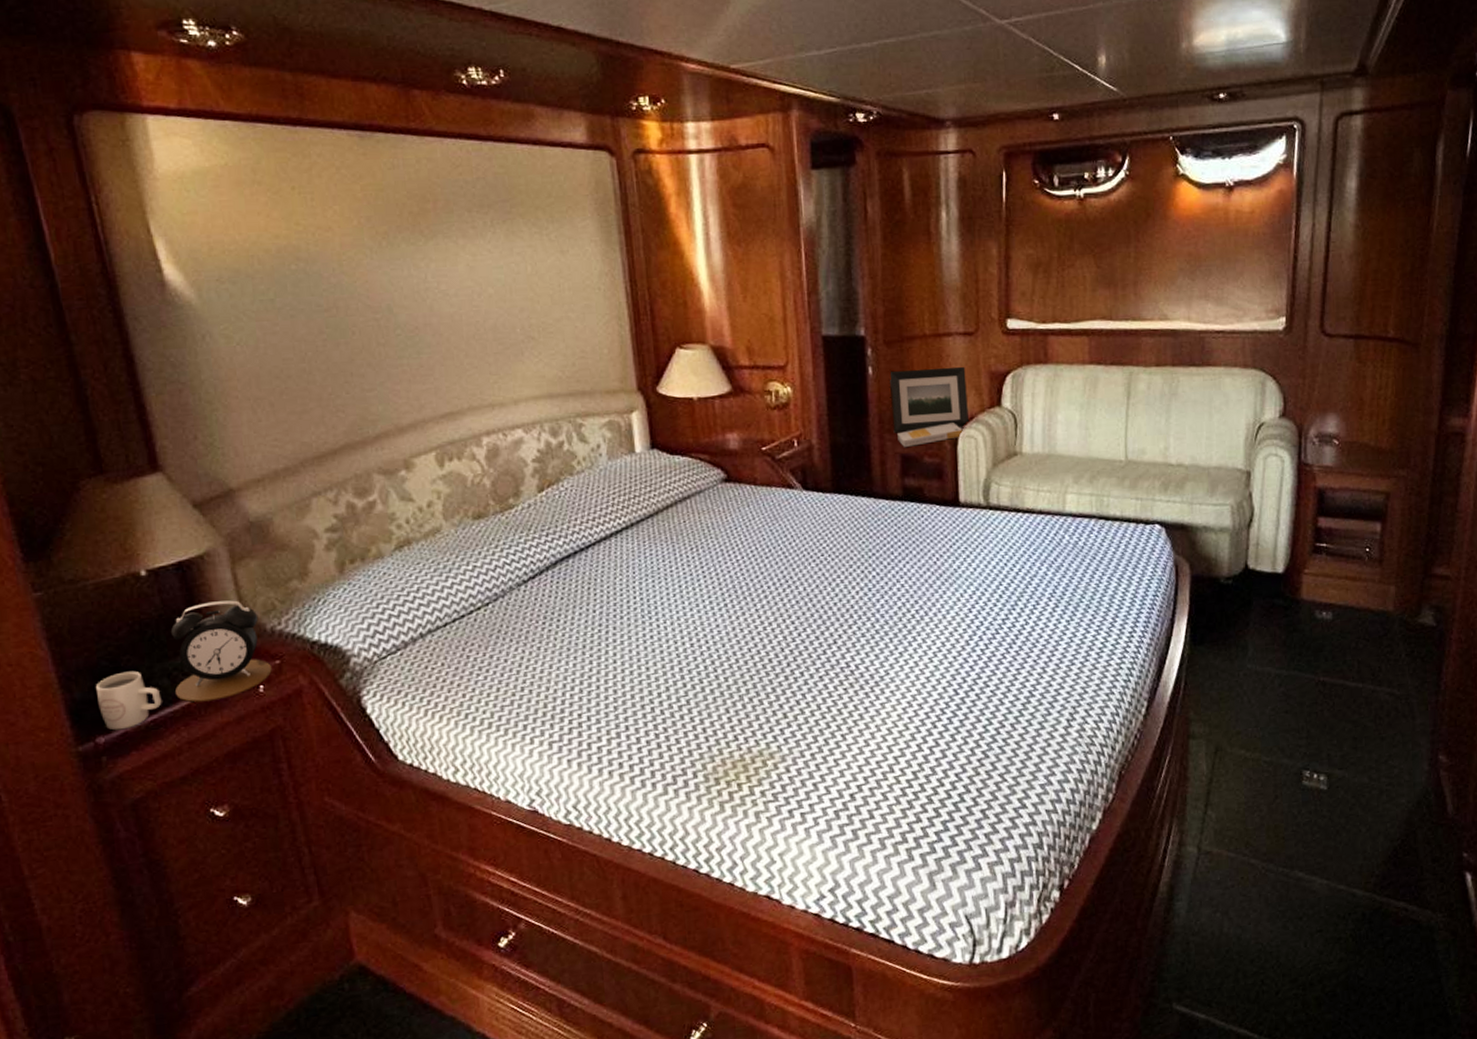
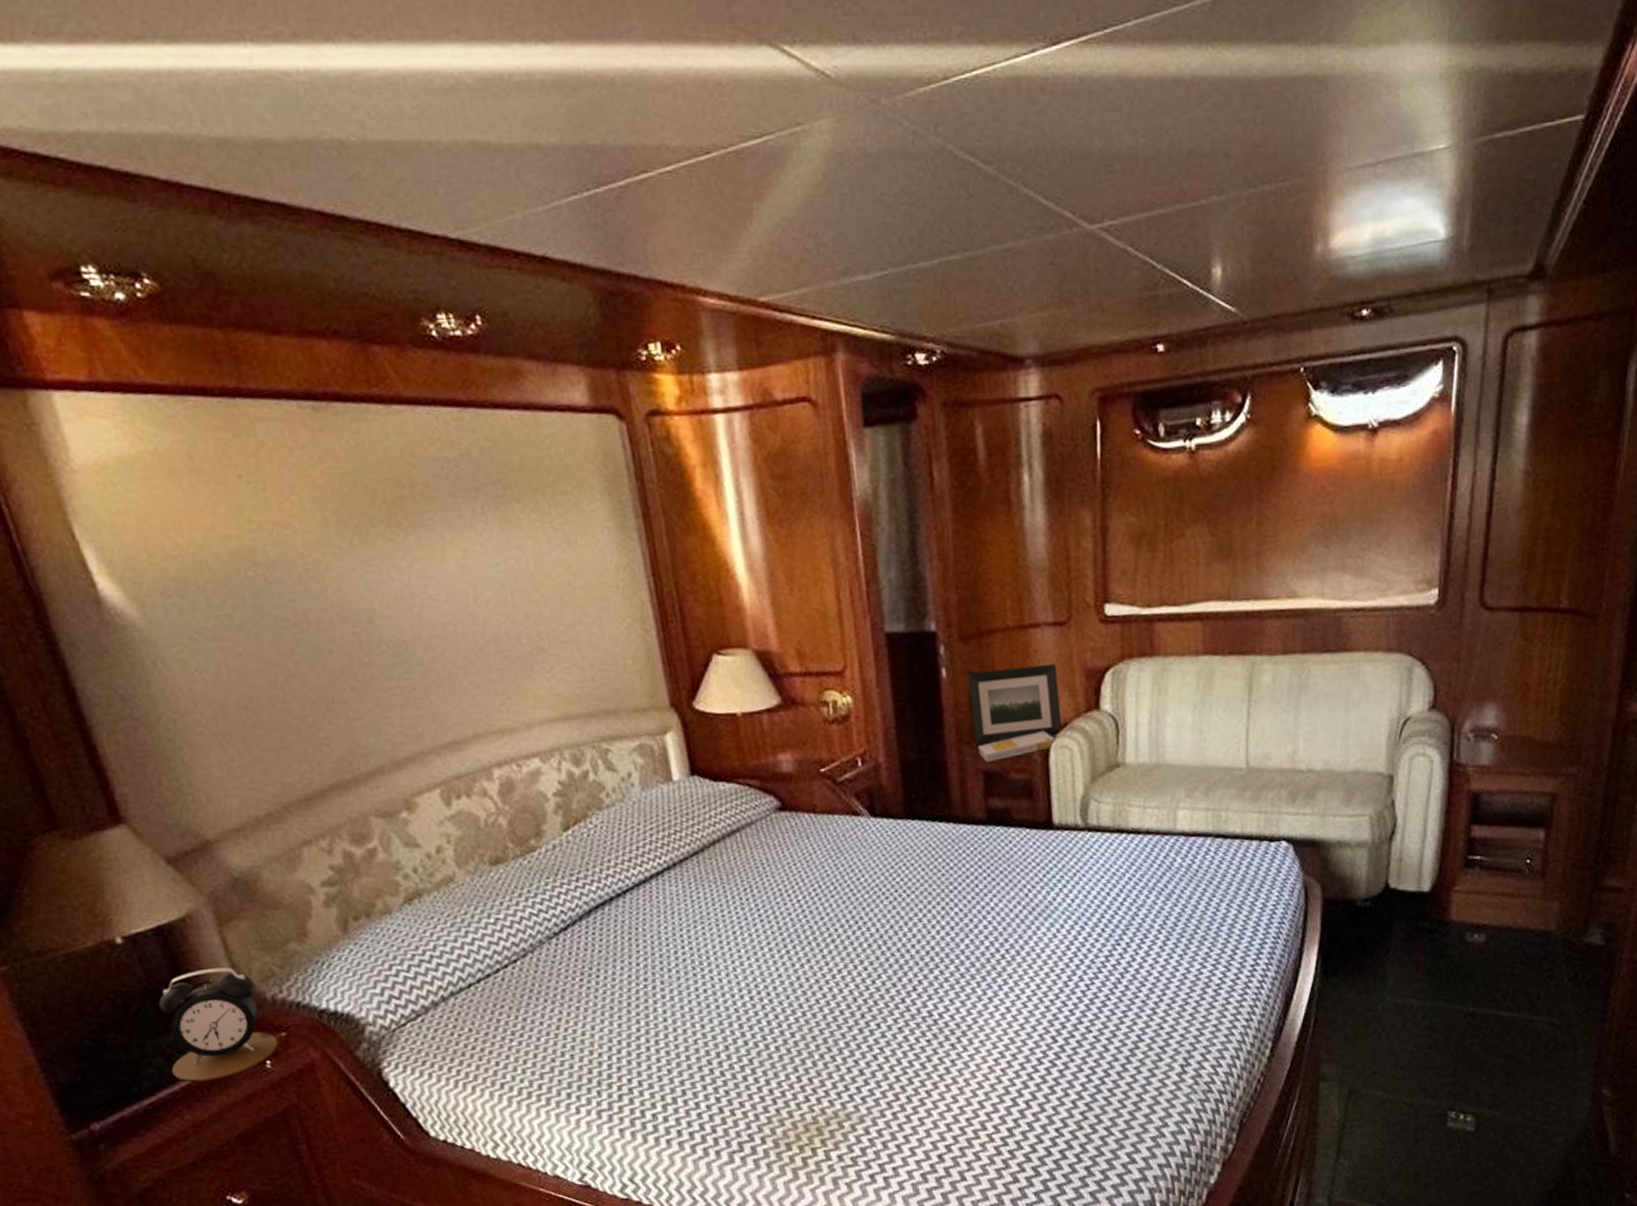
mug: present [95,671,162,731] -> none [81,1050,159,1116]

